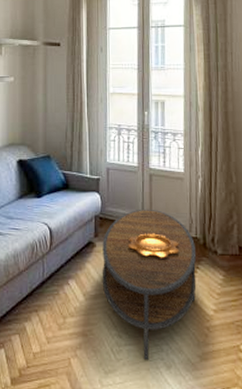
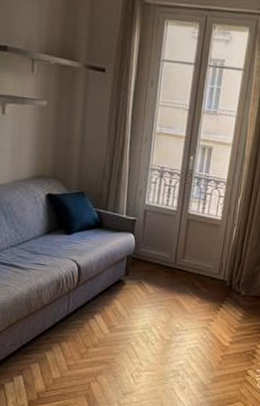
coffee table: present [102,209,197,360] -> none [128,251,222,383]
decorative bowl: present [127,233,180,258] -> none [157,274,207,297]

